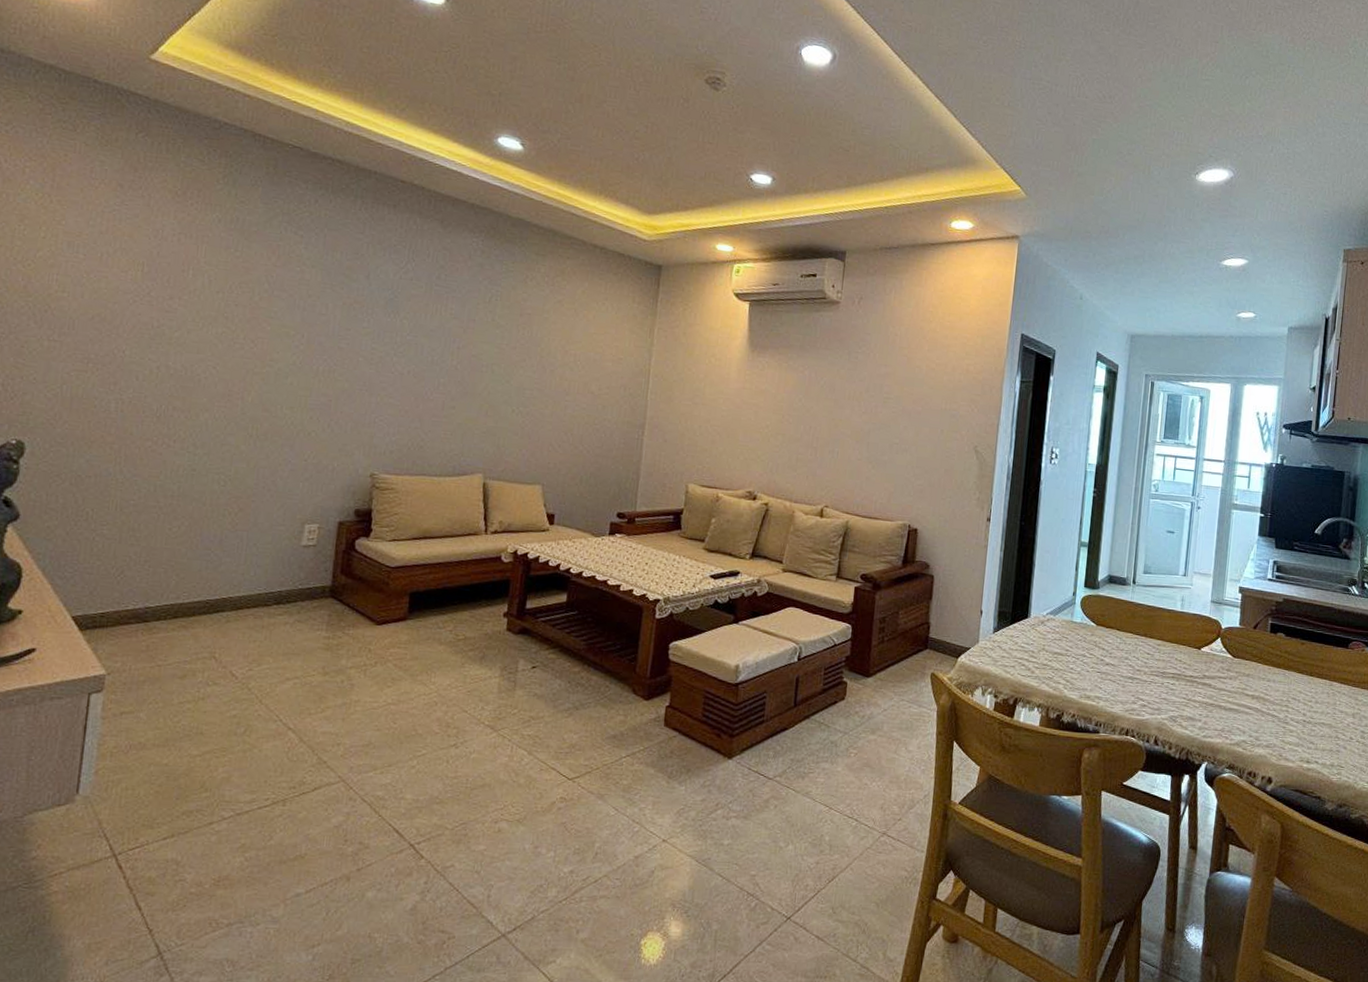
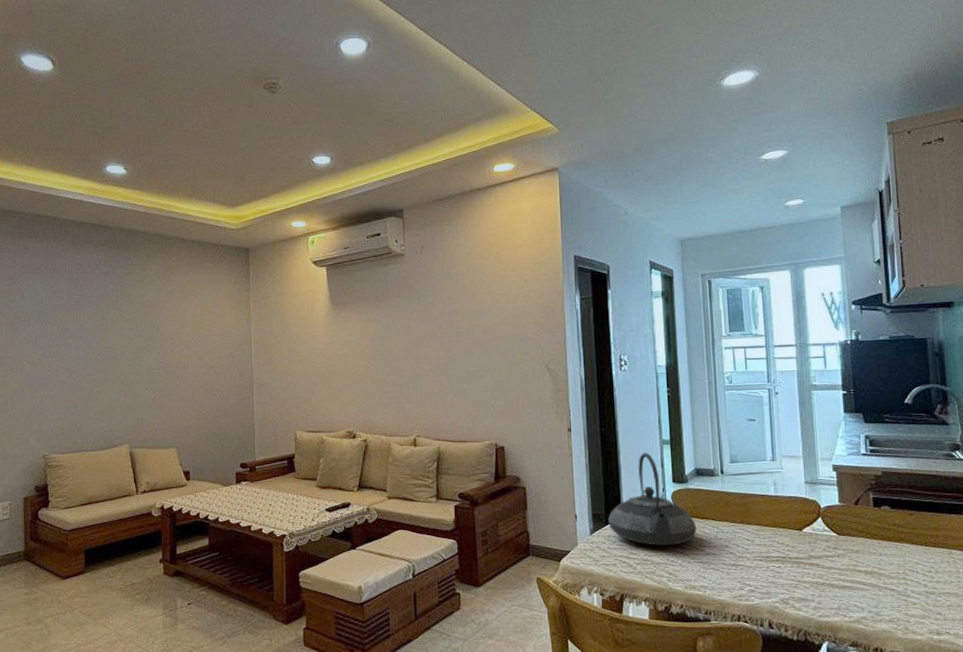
teapot: none [1013,553,1101,652] -> present [608,453,697,546]

